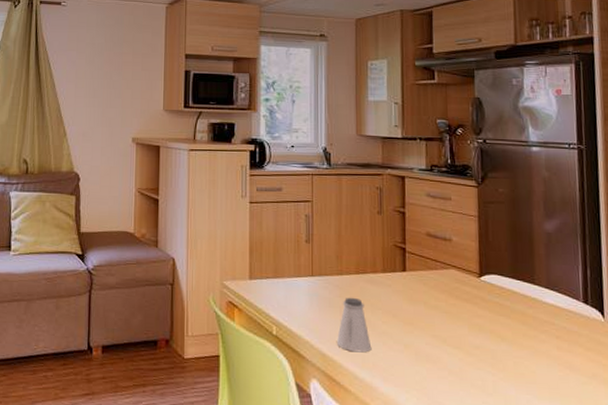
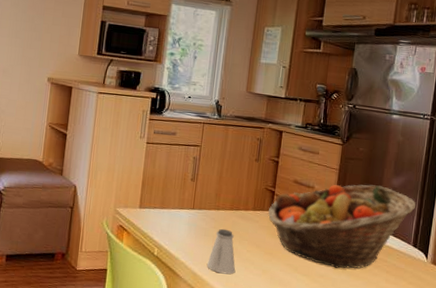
fruit basket: none [400,231,578,337] -> present [268,184,416,269]

